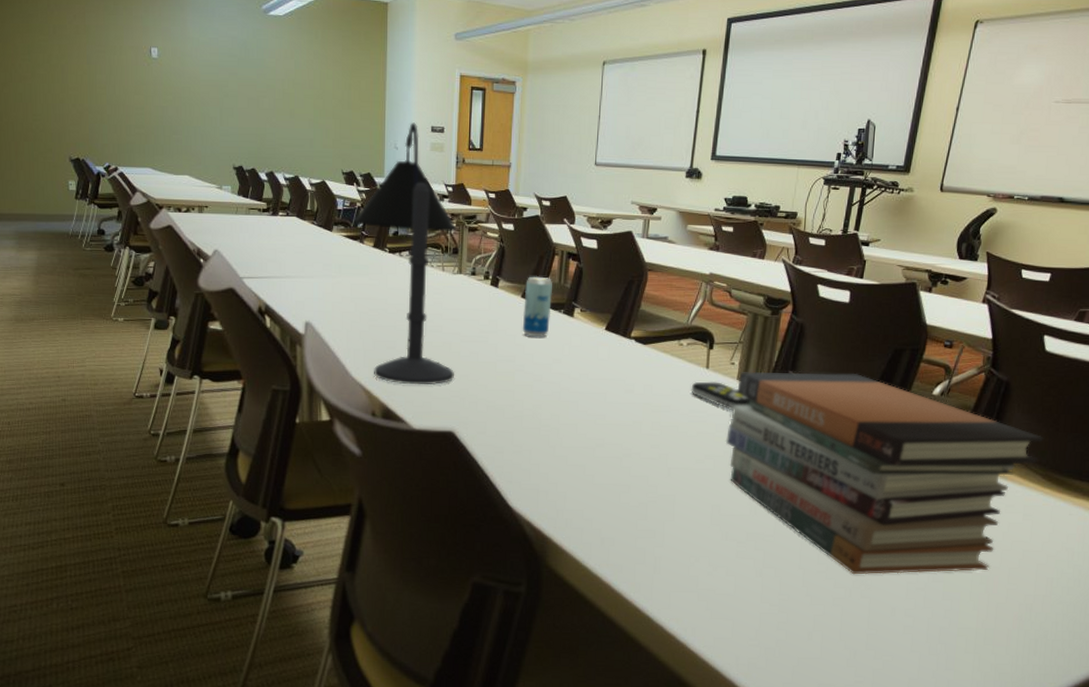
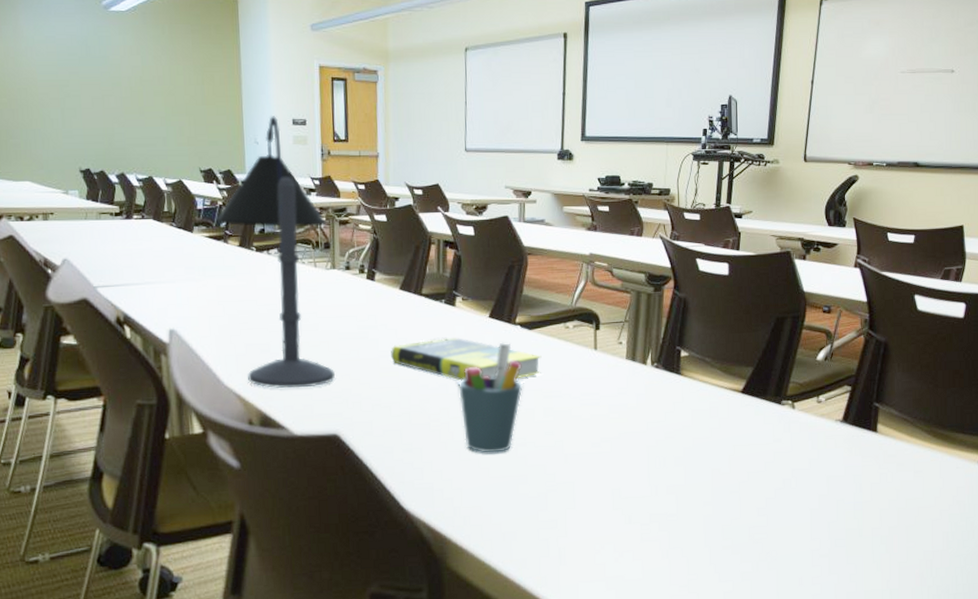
book: none [508,346,654,391] -> present [391,337,542,381]
beverage can: present [522,276,553,337] -> none [402,267,432,330]
pen holder: none [570,355,633,461] -> present [457,342,523,453]
remote control: present [691,381,749,411] -> none [581,362,640,391]
book stack: present [725,371,1044,575] -> none [620,345,925,547]

